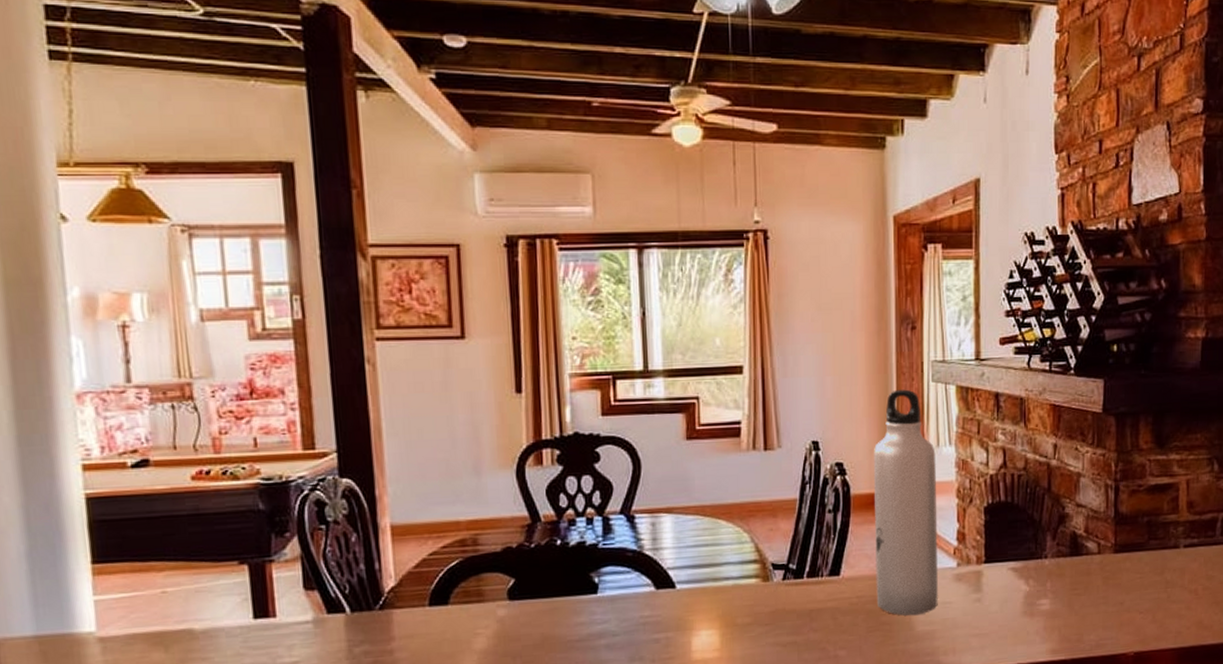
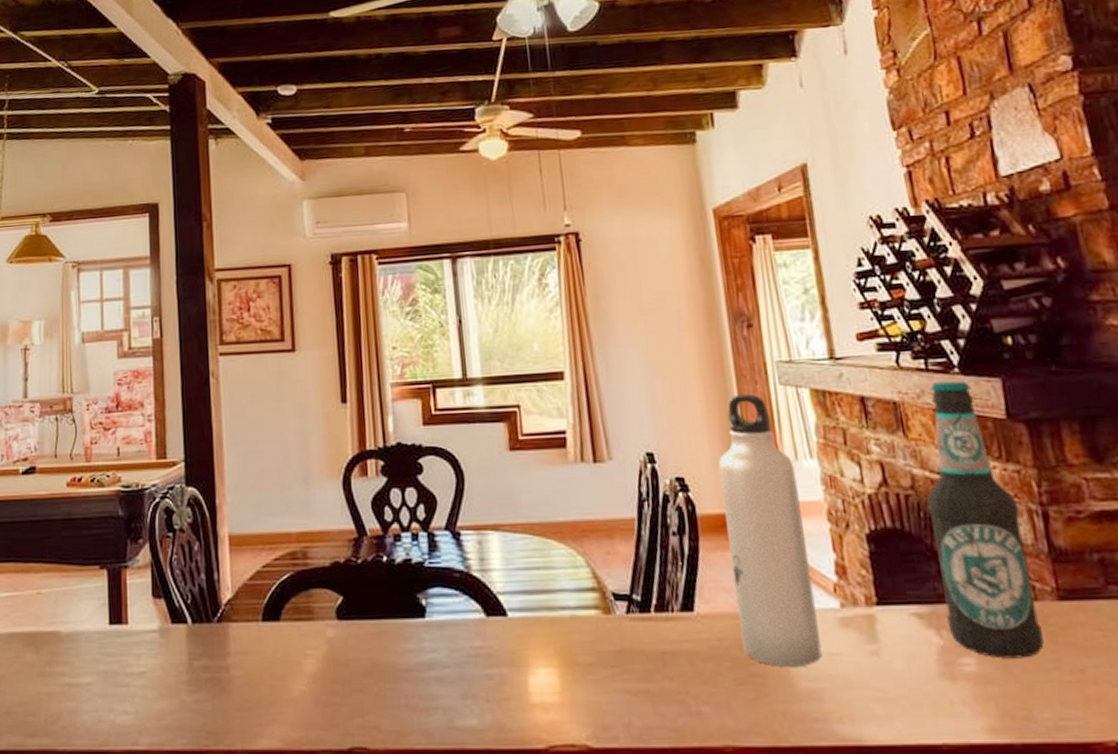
bottle: none [1034,380,1099,599] -> present [926,380,1044,659]

